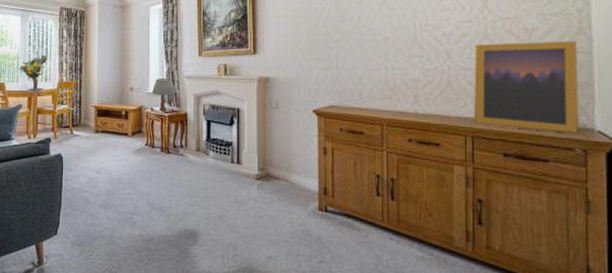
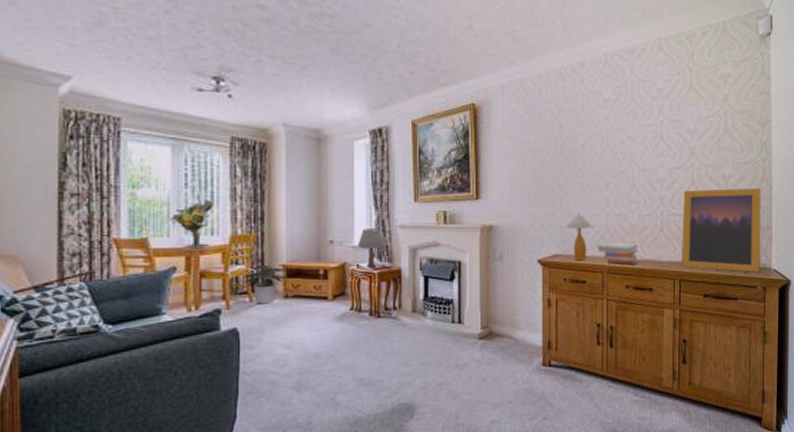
potted plant: none [67,105,98,137] -> present [244,265,288,304]
table lamp: none [341,66,371,113] -> present [565,212,593,261]
books: none [374,95,422,119] -> present [596,242,638,265]

